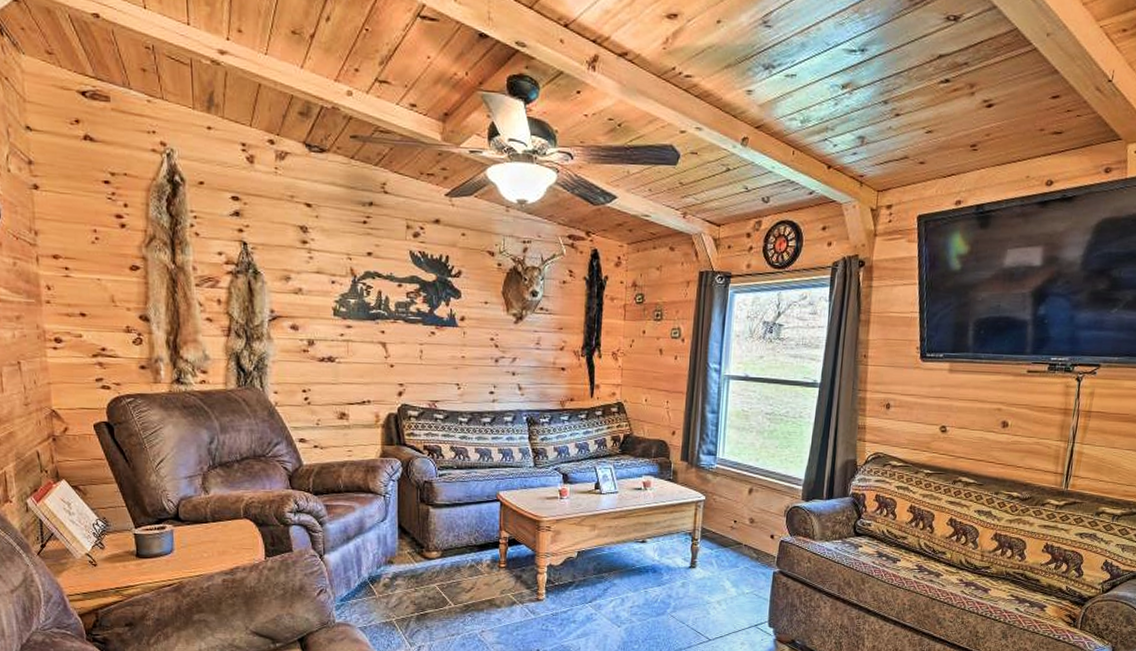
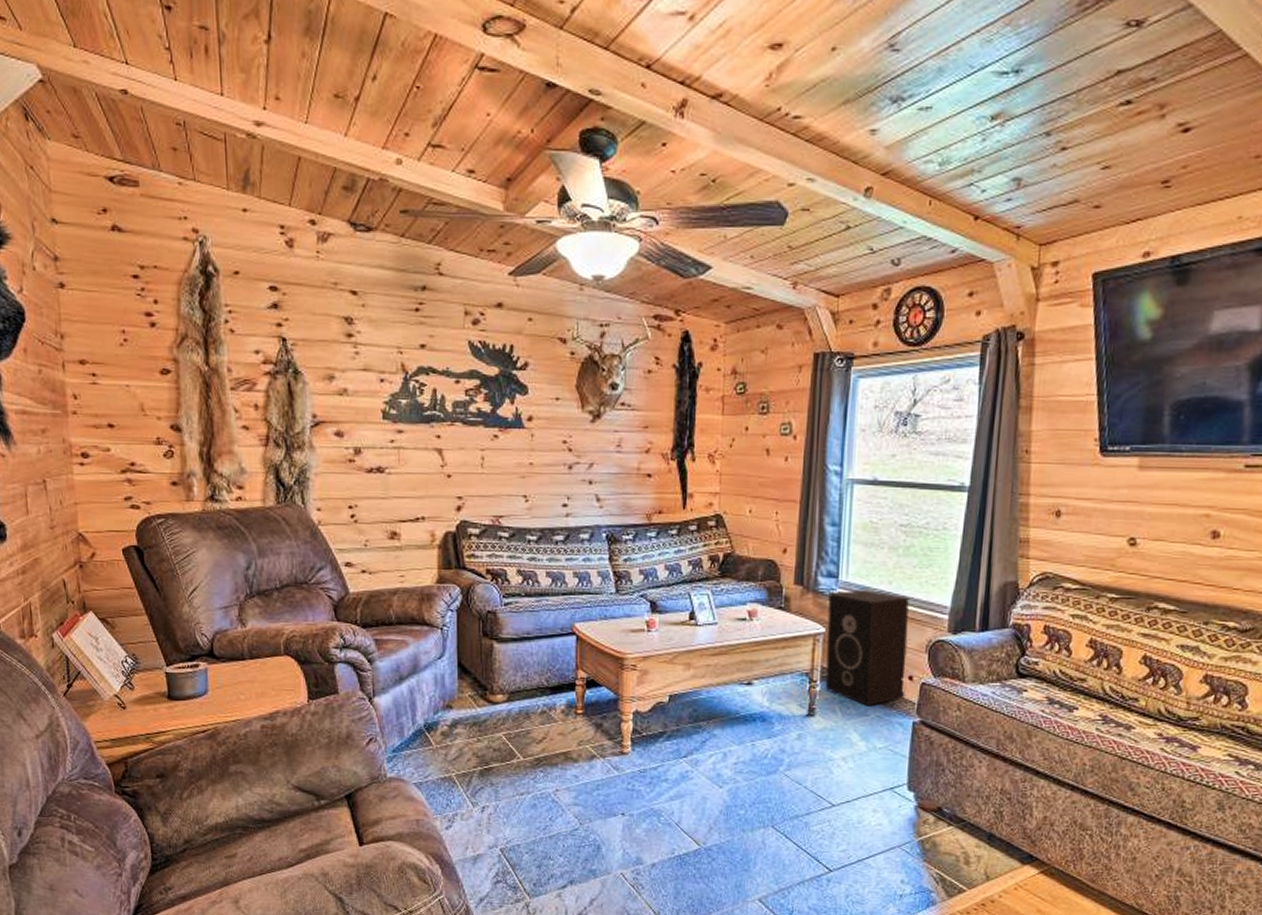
speaker: none [704,465,772,559] -> present [825,589,909,705]

